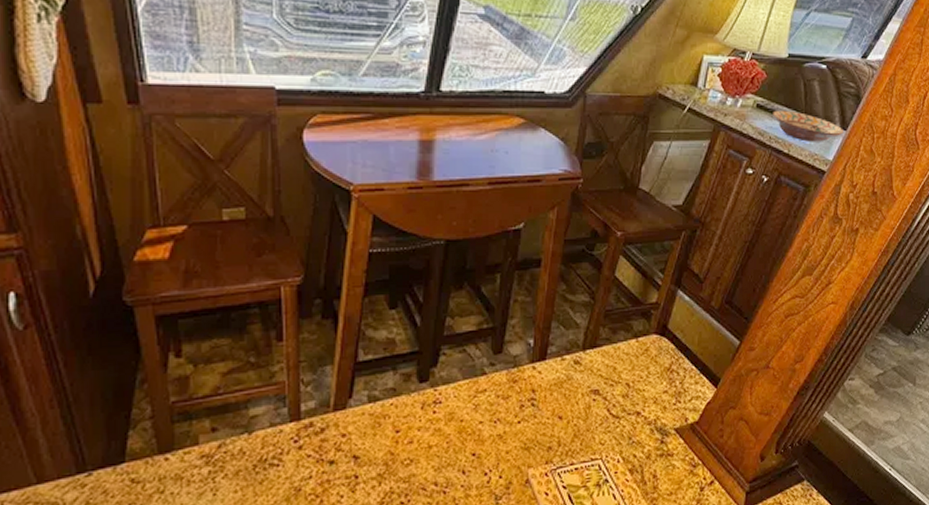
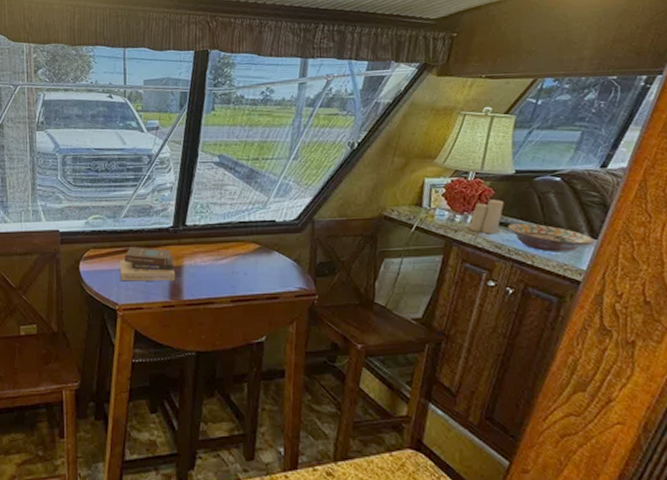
books: none [355,114,424,159] -> present [119,247,175,282]
candle: none [736,83,773,120] -> present [467,198,504,234]

